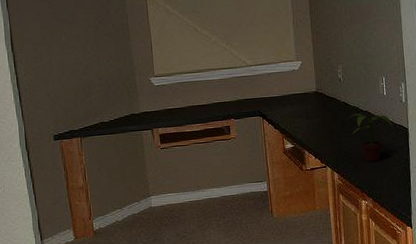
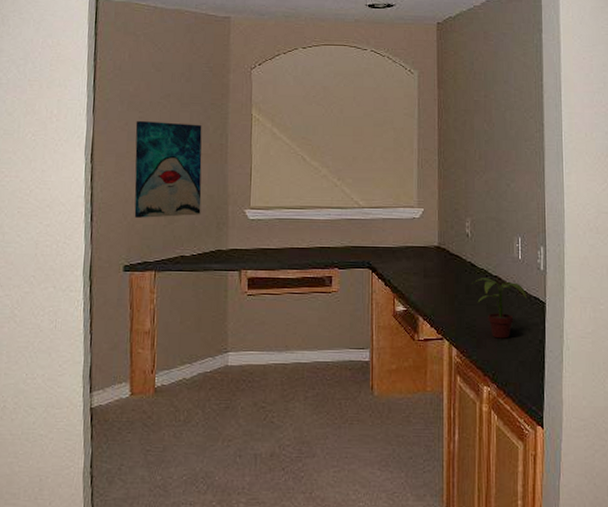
wall art: none [46,8,113,94] -> present [134,120,202,218]

